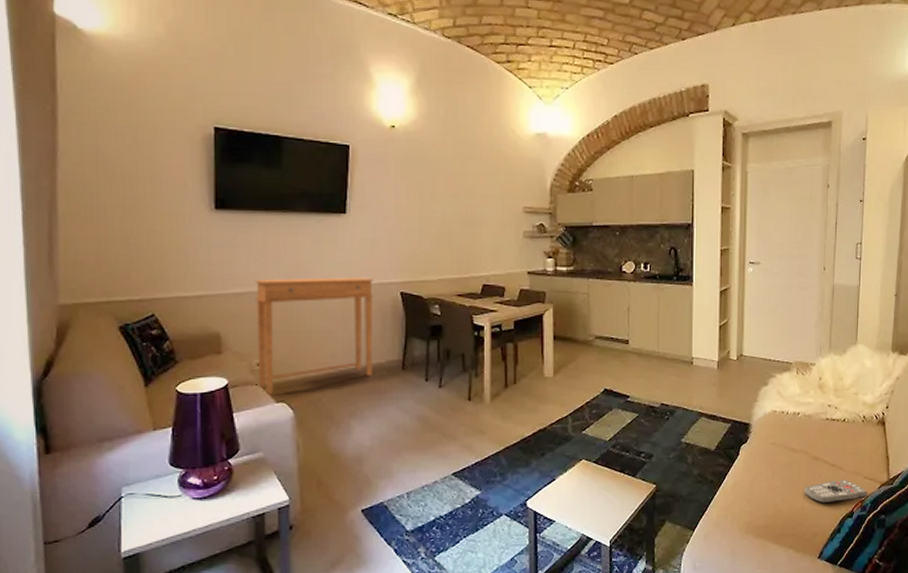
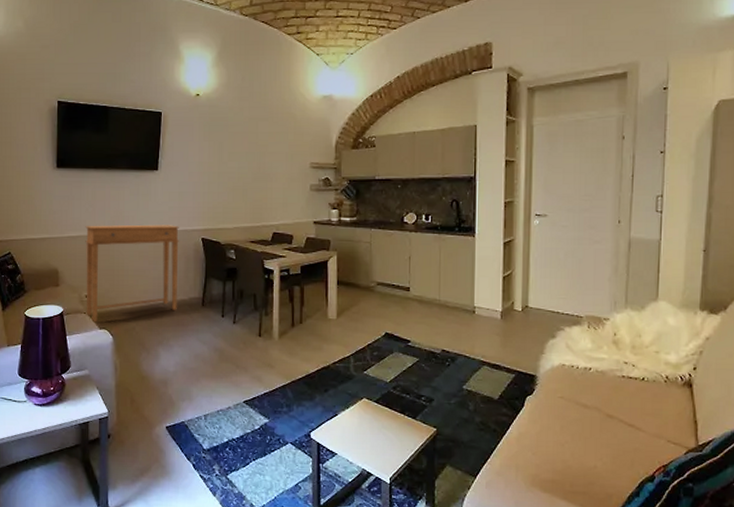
remote control: present [804,479,868,504] -> none [596,441,671,465]

